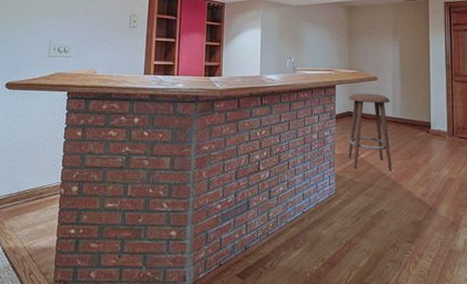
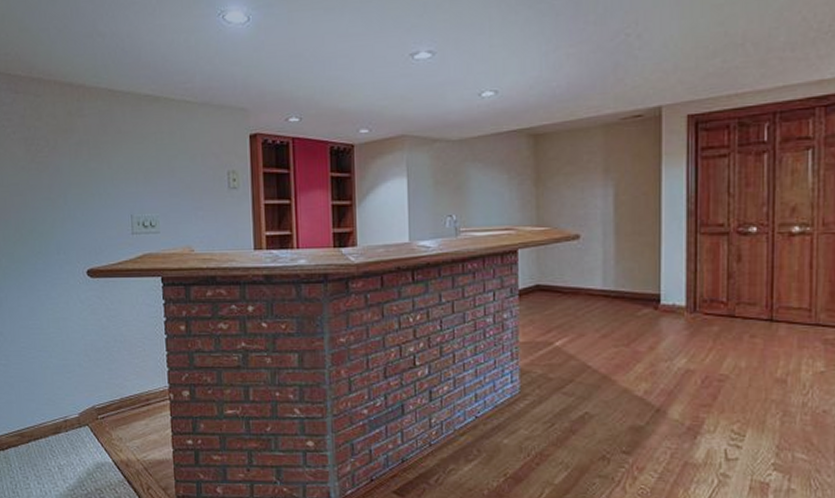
stool: present [348,93,392,171] -> none [536,258,601,363]

